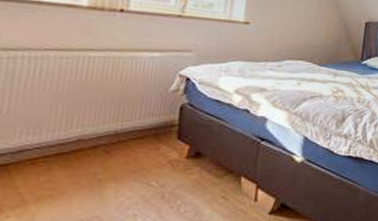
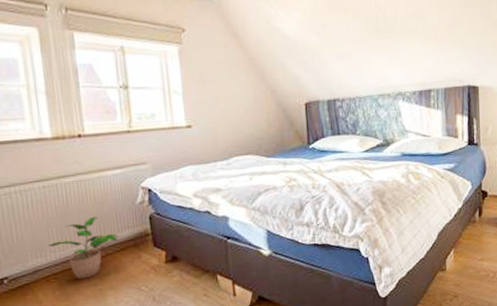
potted plant: none [46,97,139,166] -> present [48,216,119,280]

